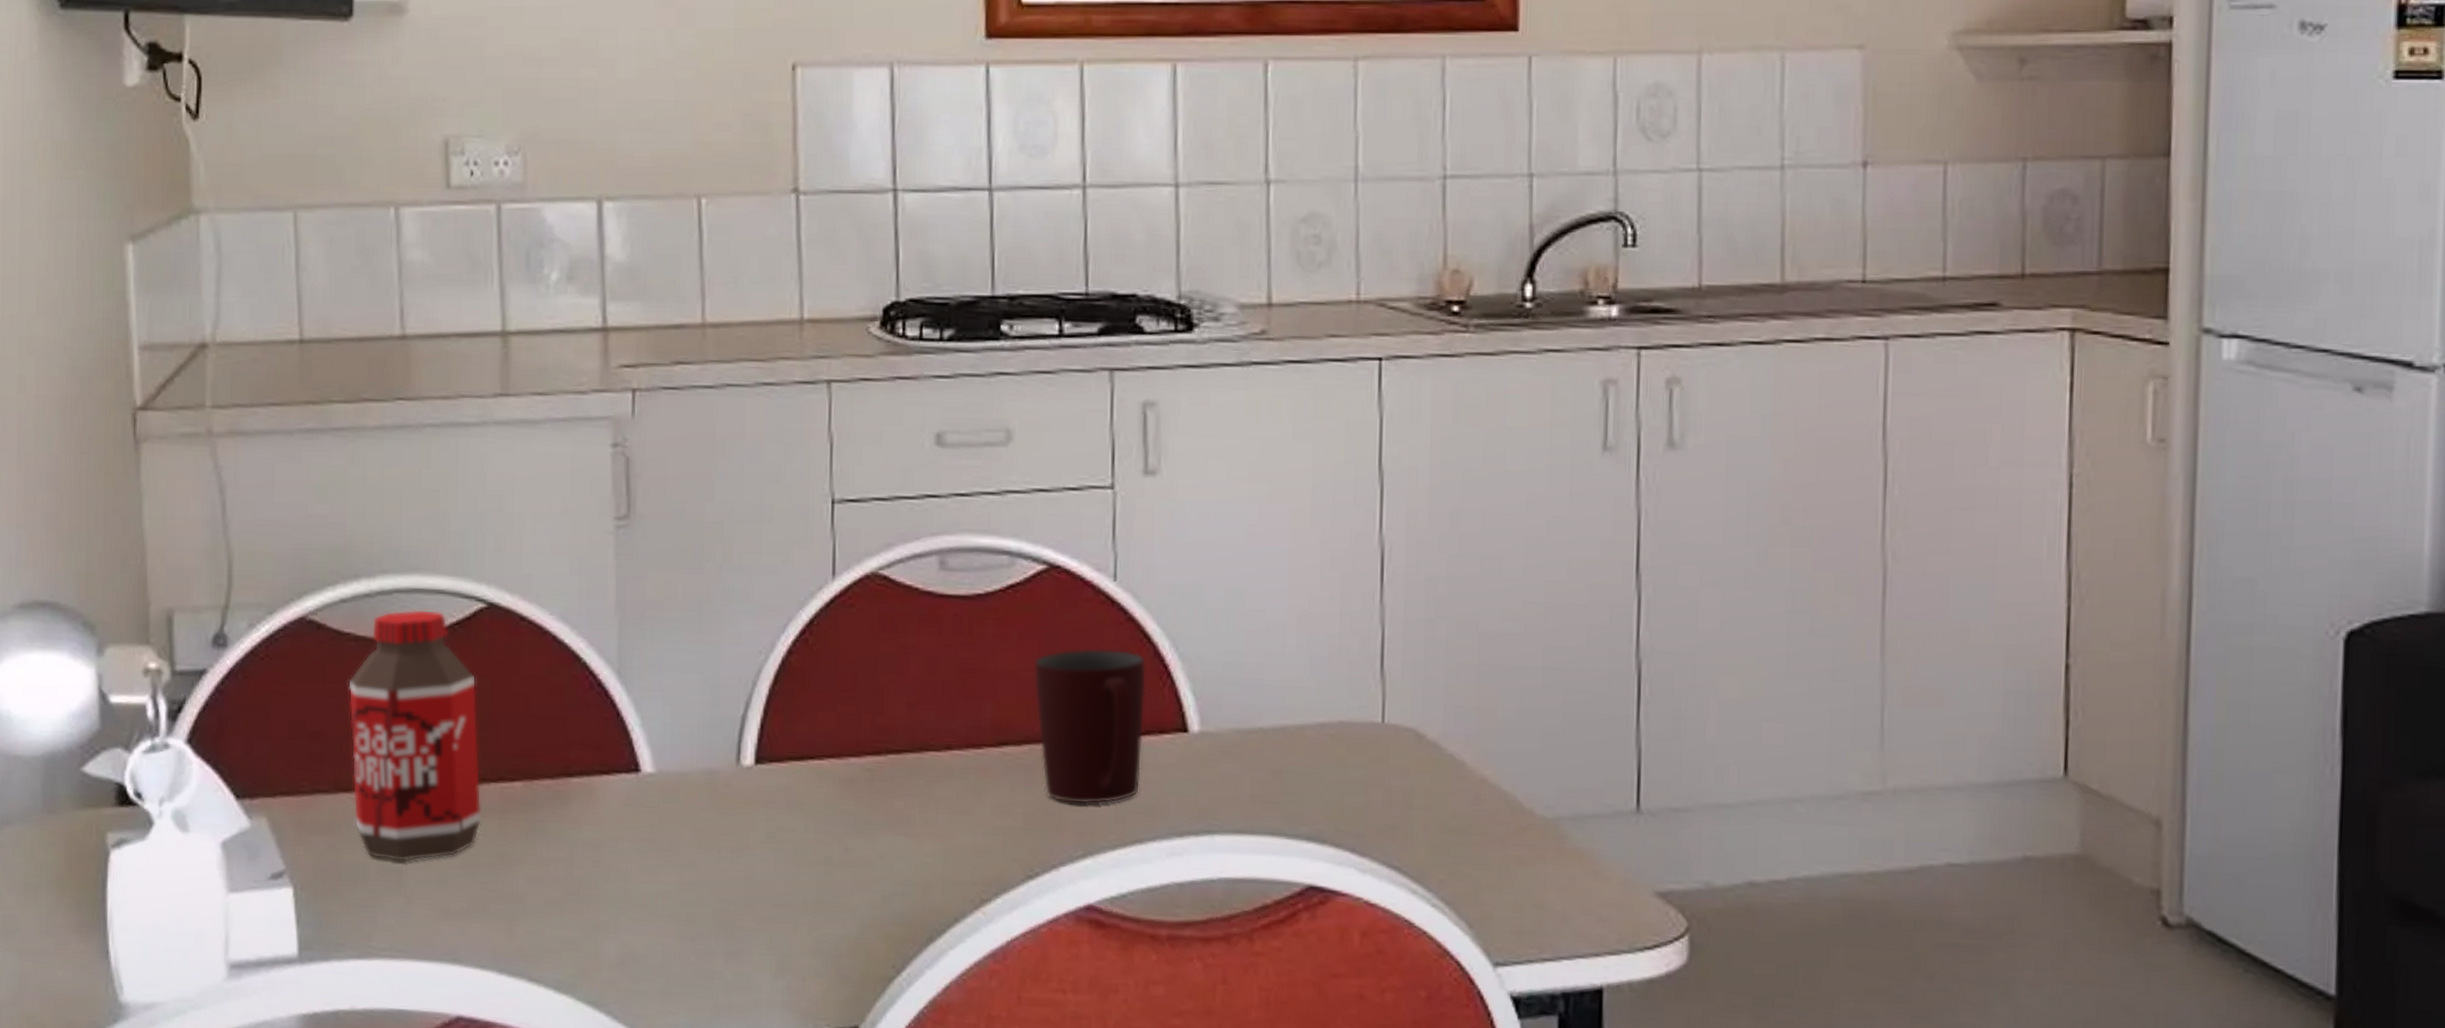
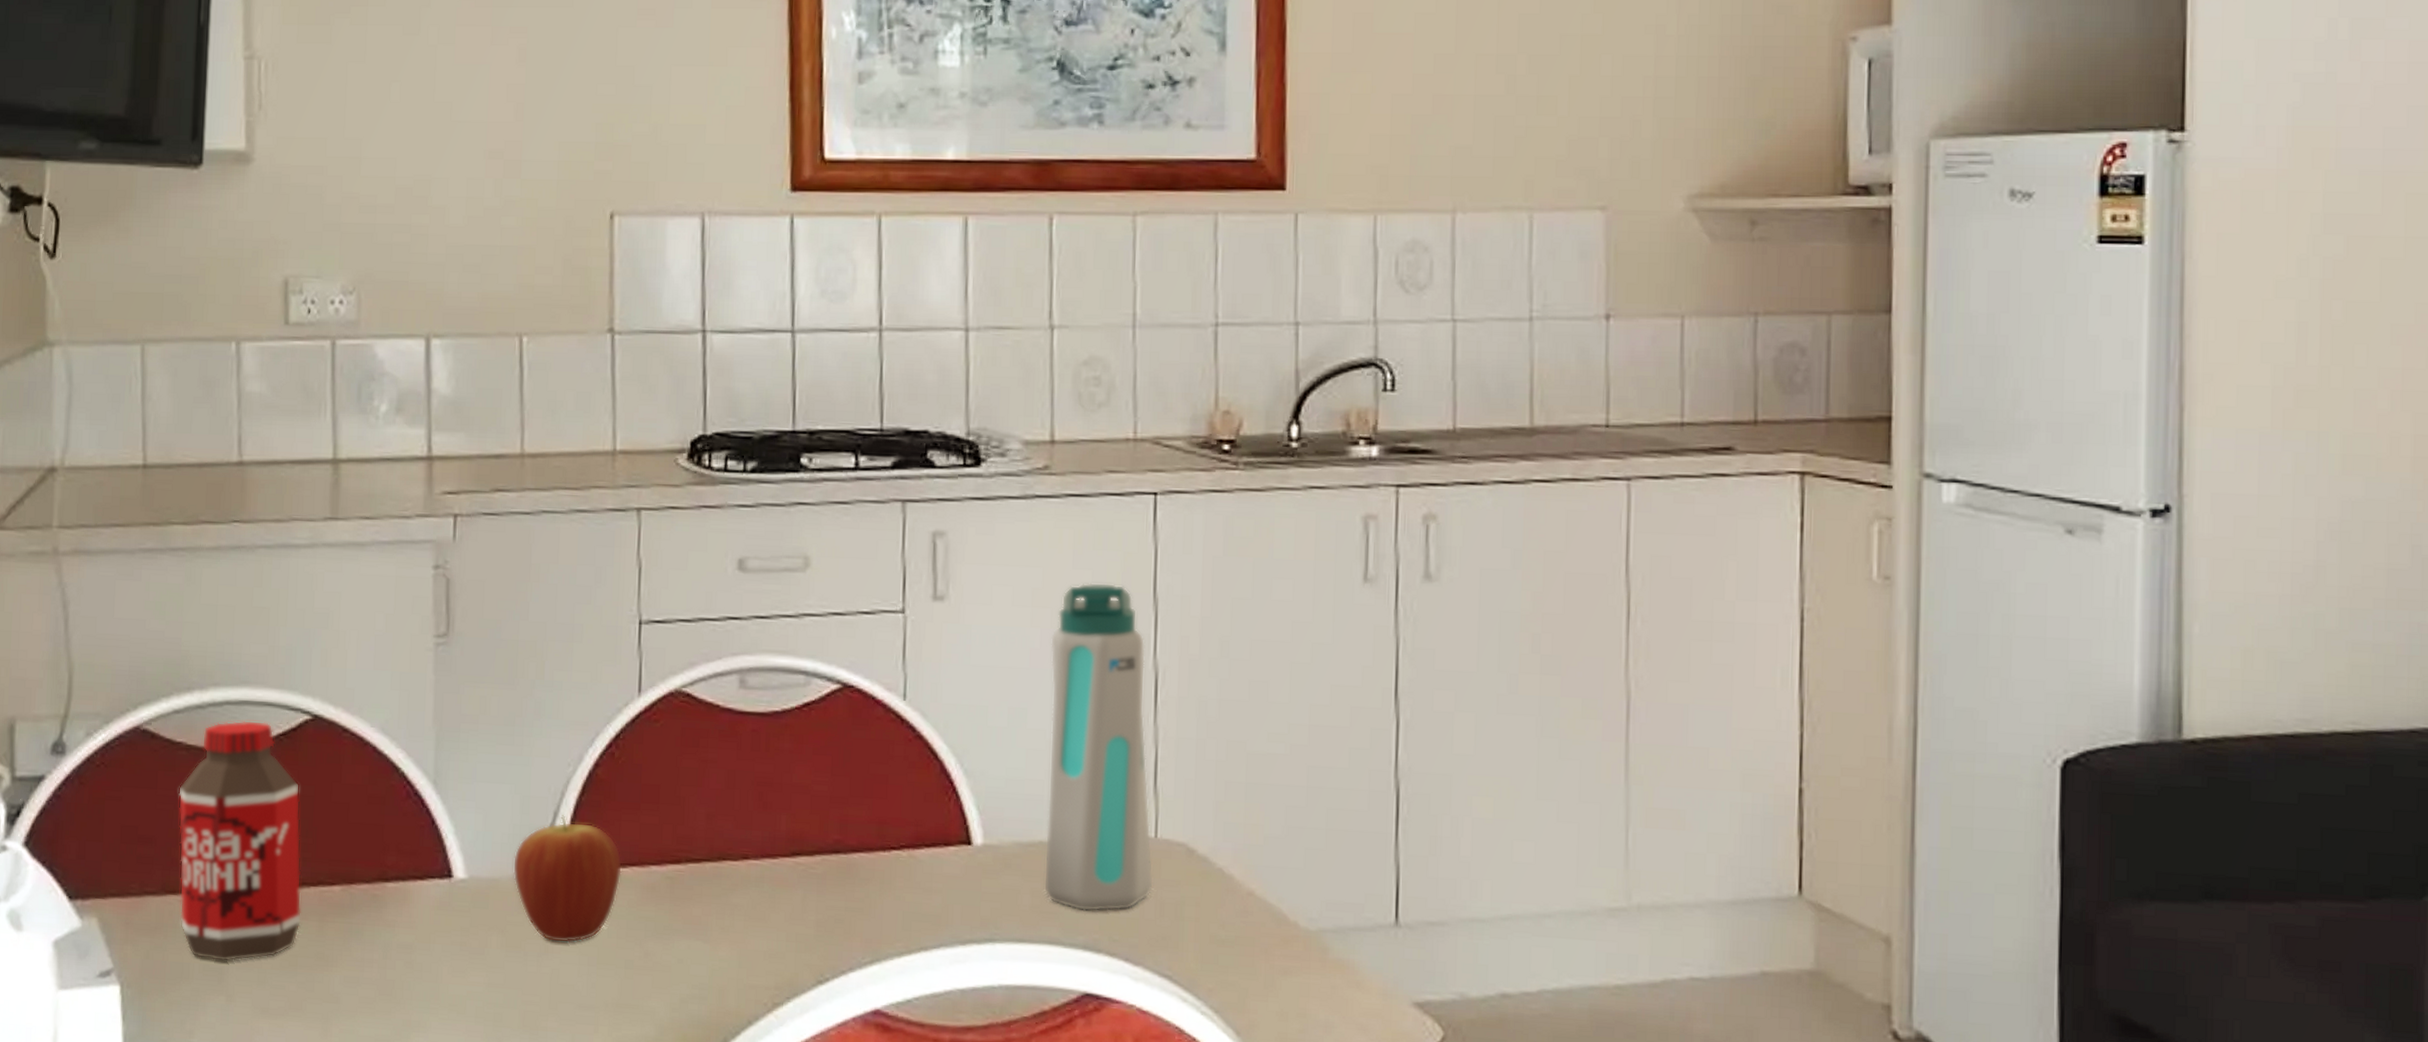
fruit: none [703,705,819,839] -> present [512,815,622,943]
mug: present [1033,647,1146,805] -> none [826,763,933,913]
water bottle: none [1264,454,1382,801] -> present [1043,582,1154,912]

